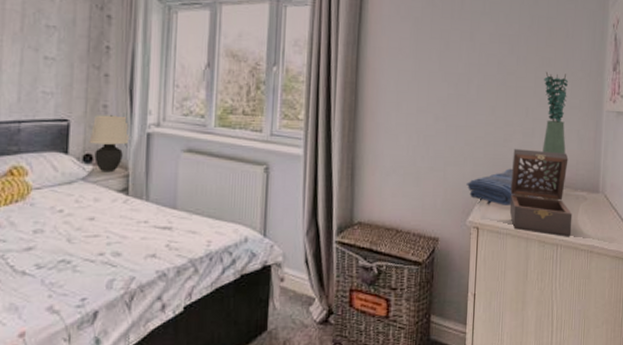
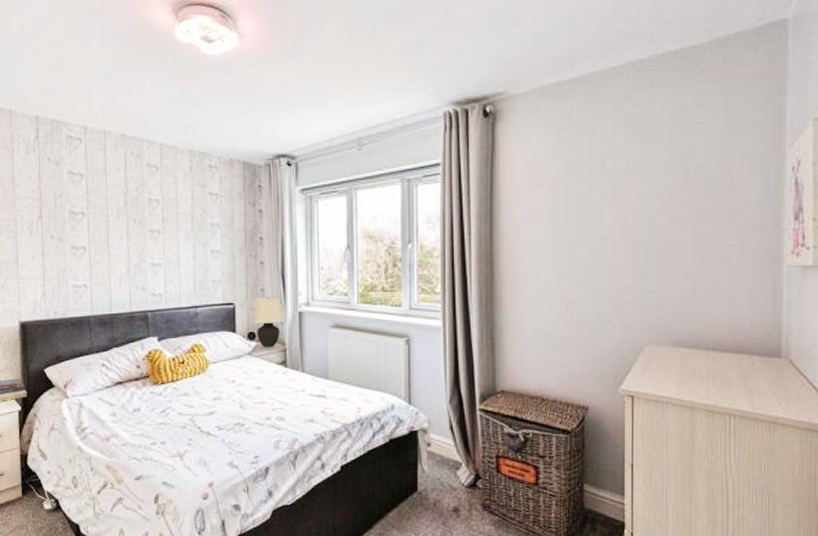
towel: present [466,168,551,205] -> none [617,333,719,373]
jewelry box: present [509,149,573,238] -> none [669,313,748,408]
vase: present [542,71,568,188] -> none [704,227,736,353]

